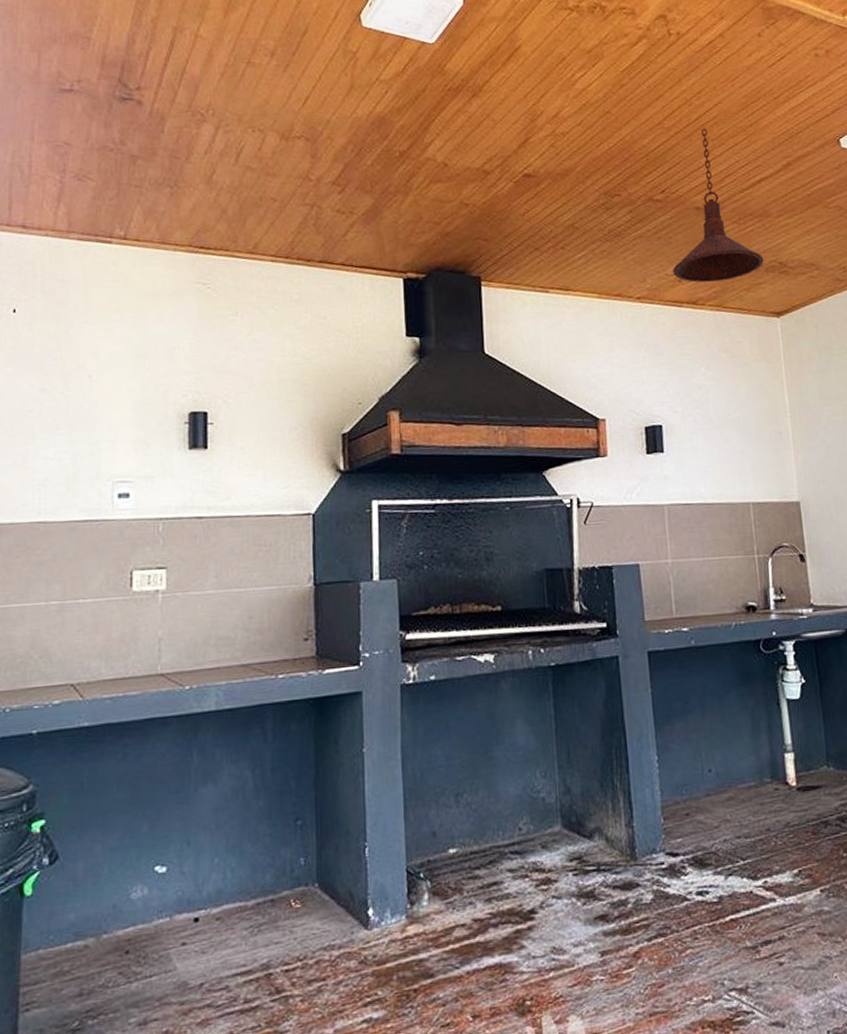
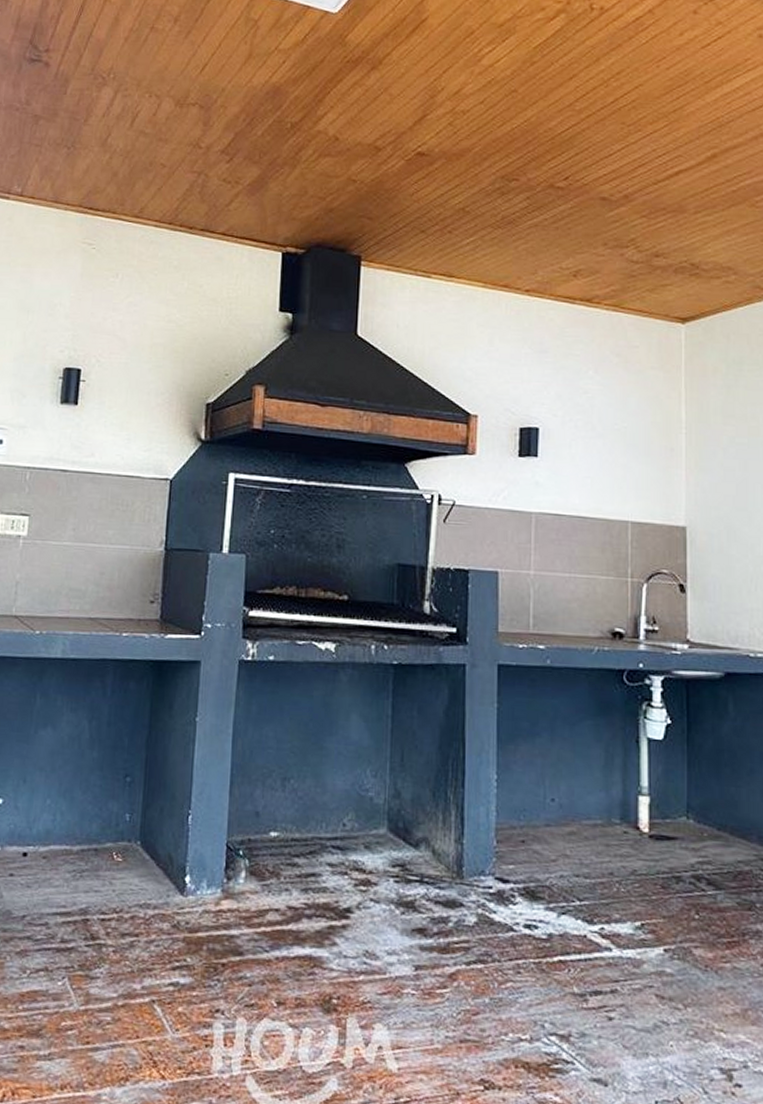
pendant light: present [673,128,764,282] -> none [568,112,674,279]

